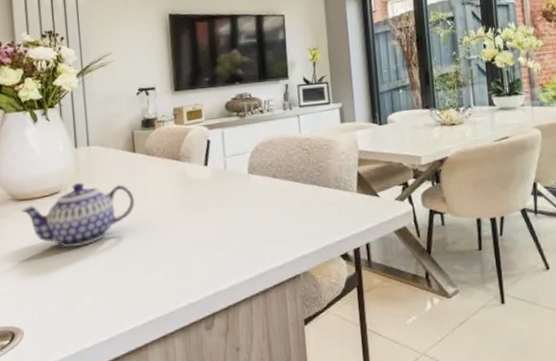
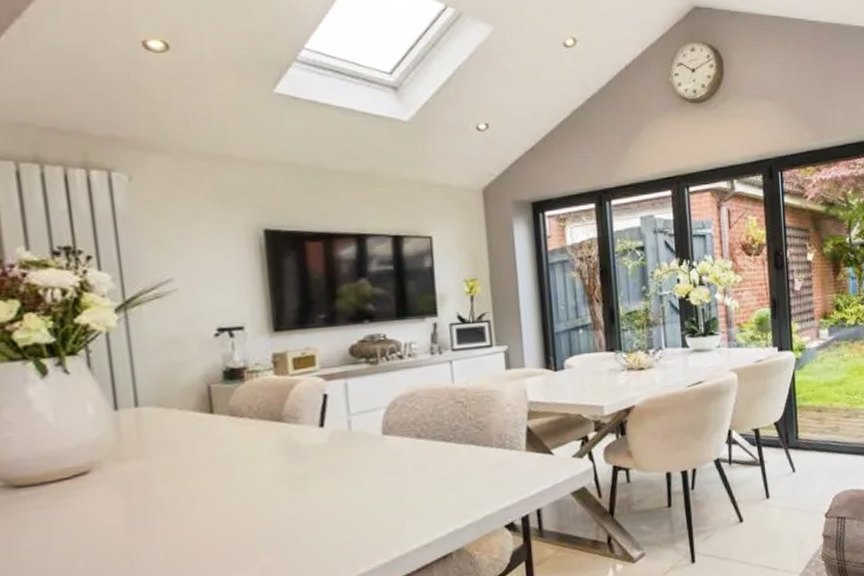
teapot: present [21,182,135,248] -> none [22,456,215,547]

